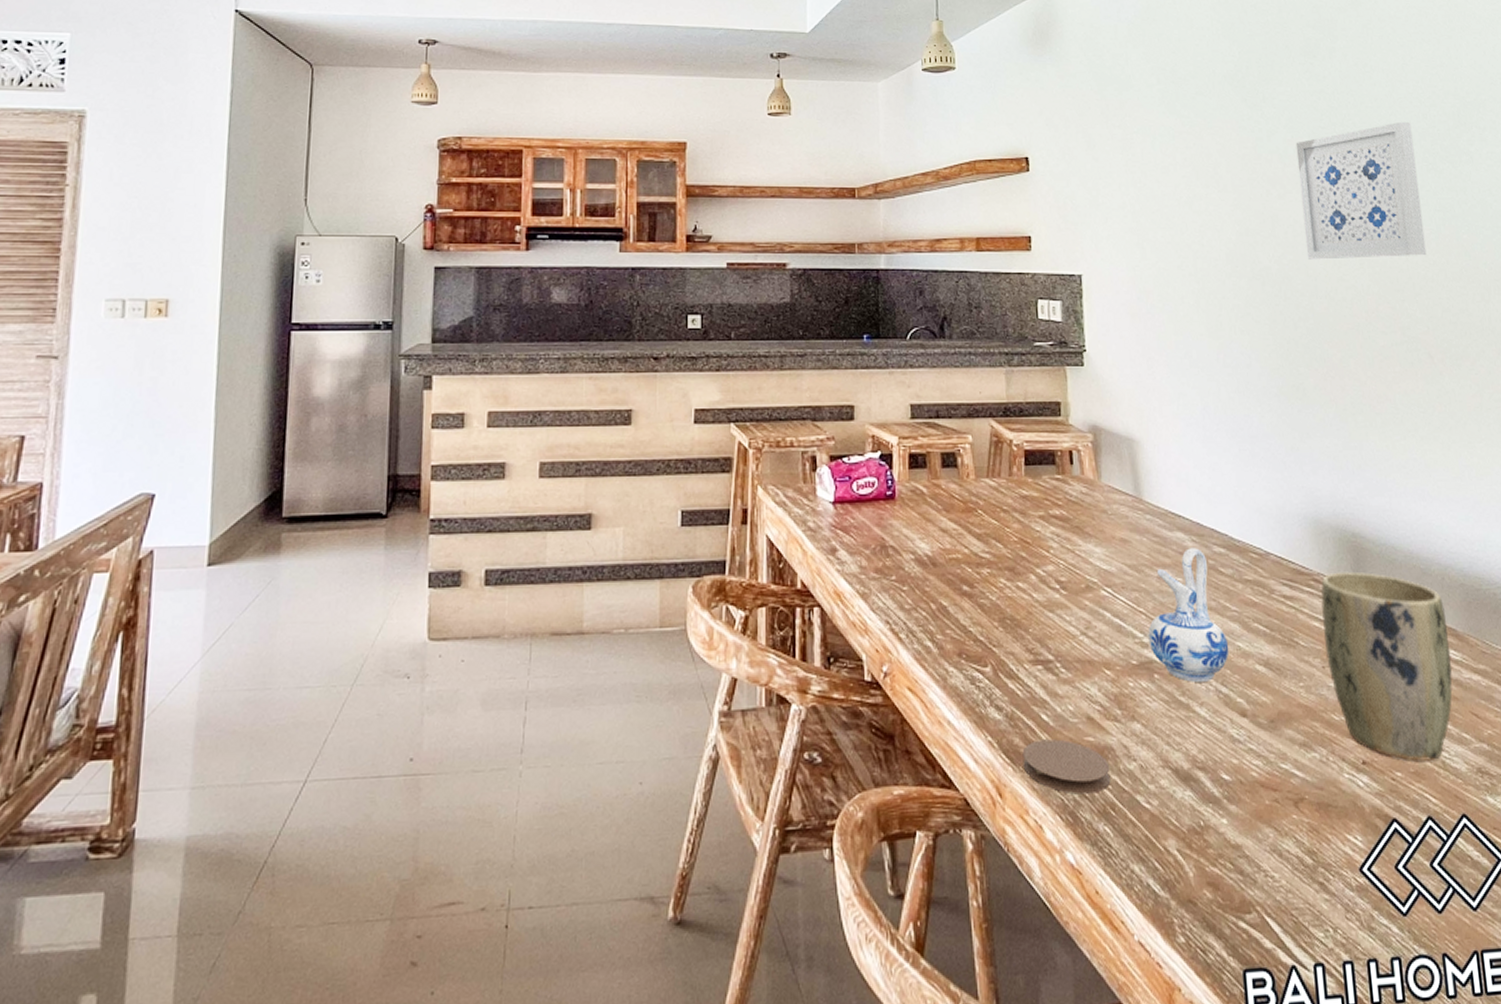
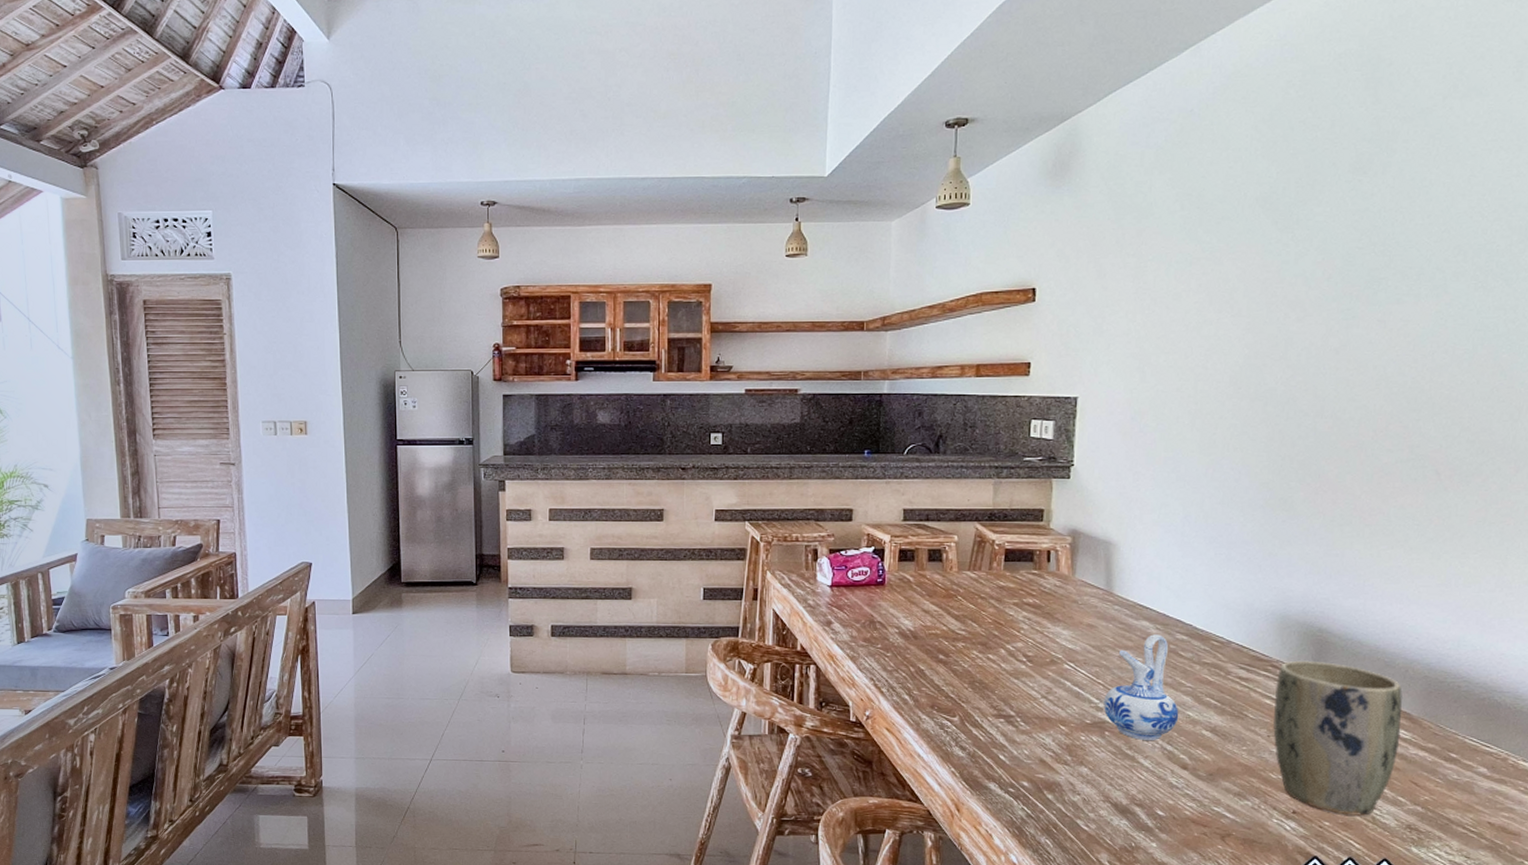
coaster: present [1022,739,1111,795] -> none [980,773,1056,816]
wall art: present [1295,121,1427,260] -> none [1318,238,1466,381]

